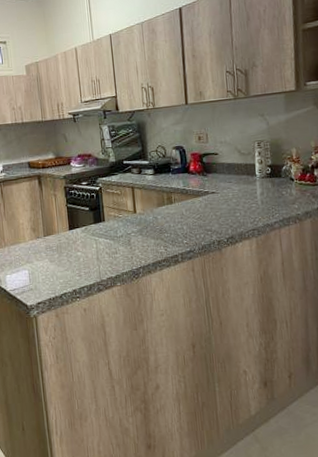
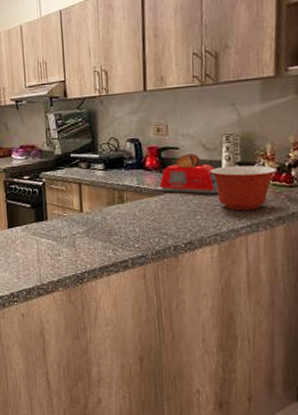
toaster: none [199,158,254,194] -> present [155,153,219,194]
mixing bowl: none [245,167,302,208] -> present [209,165,277,211]

